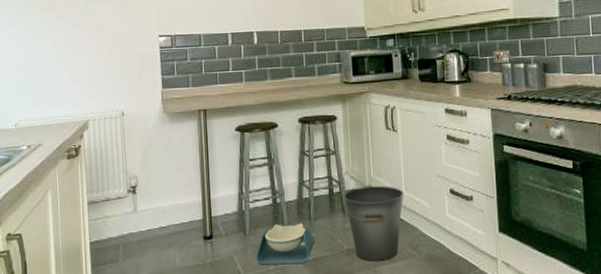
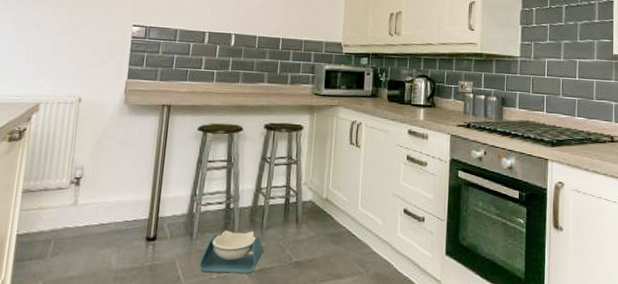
bucket: present [343,186,404,262] -> none [298,199,360,277]

